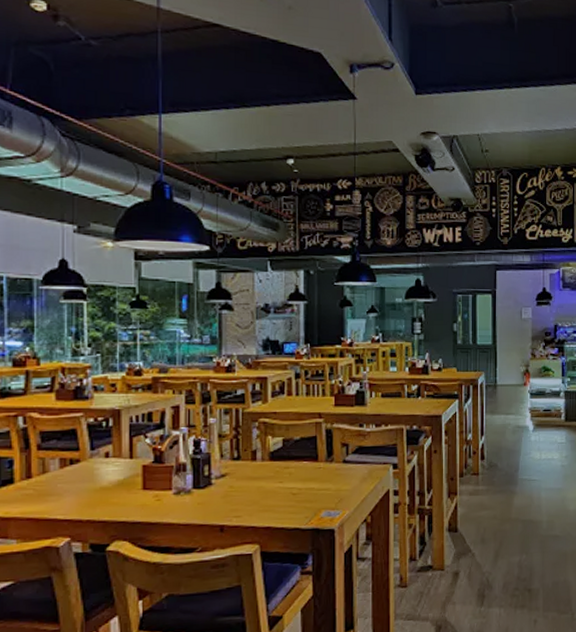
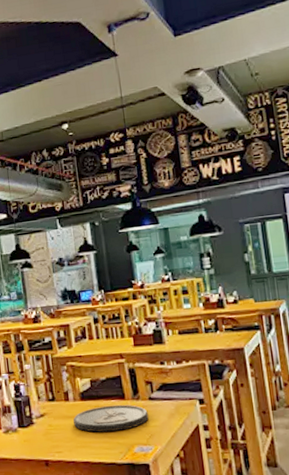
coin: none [259,466,340,496] -> present [73,404,149,433]

